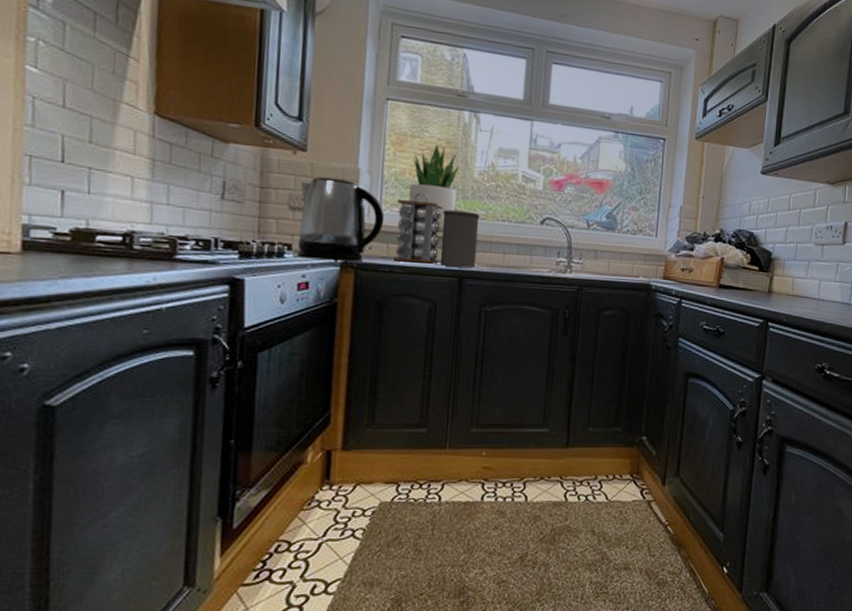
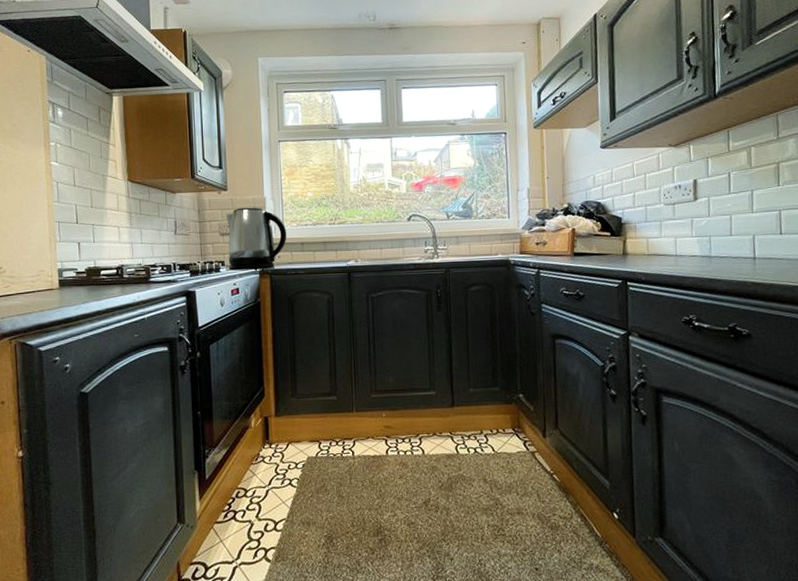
spice rack: present [392,192,444,265] -> none [294,208,332,266]
planter: present [409,144,460,233] -> none [303,169,339,238]
canister: present [440,210,480,268] -> none [330,218,359,264]

